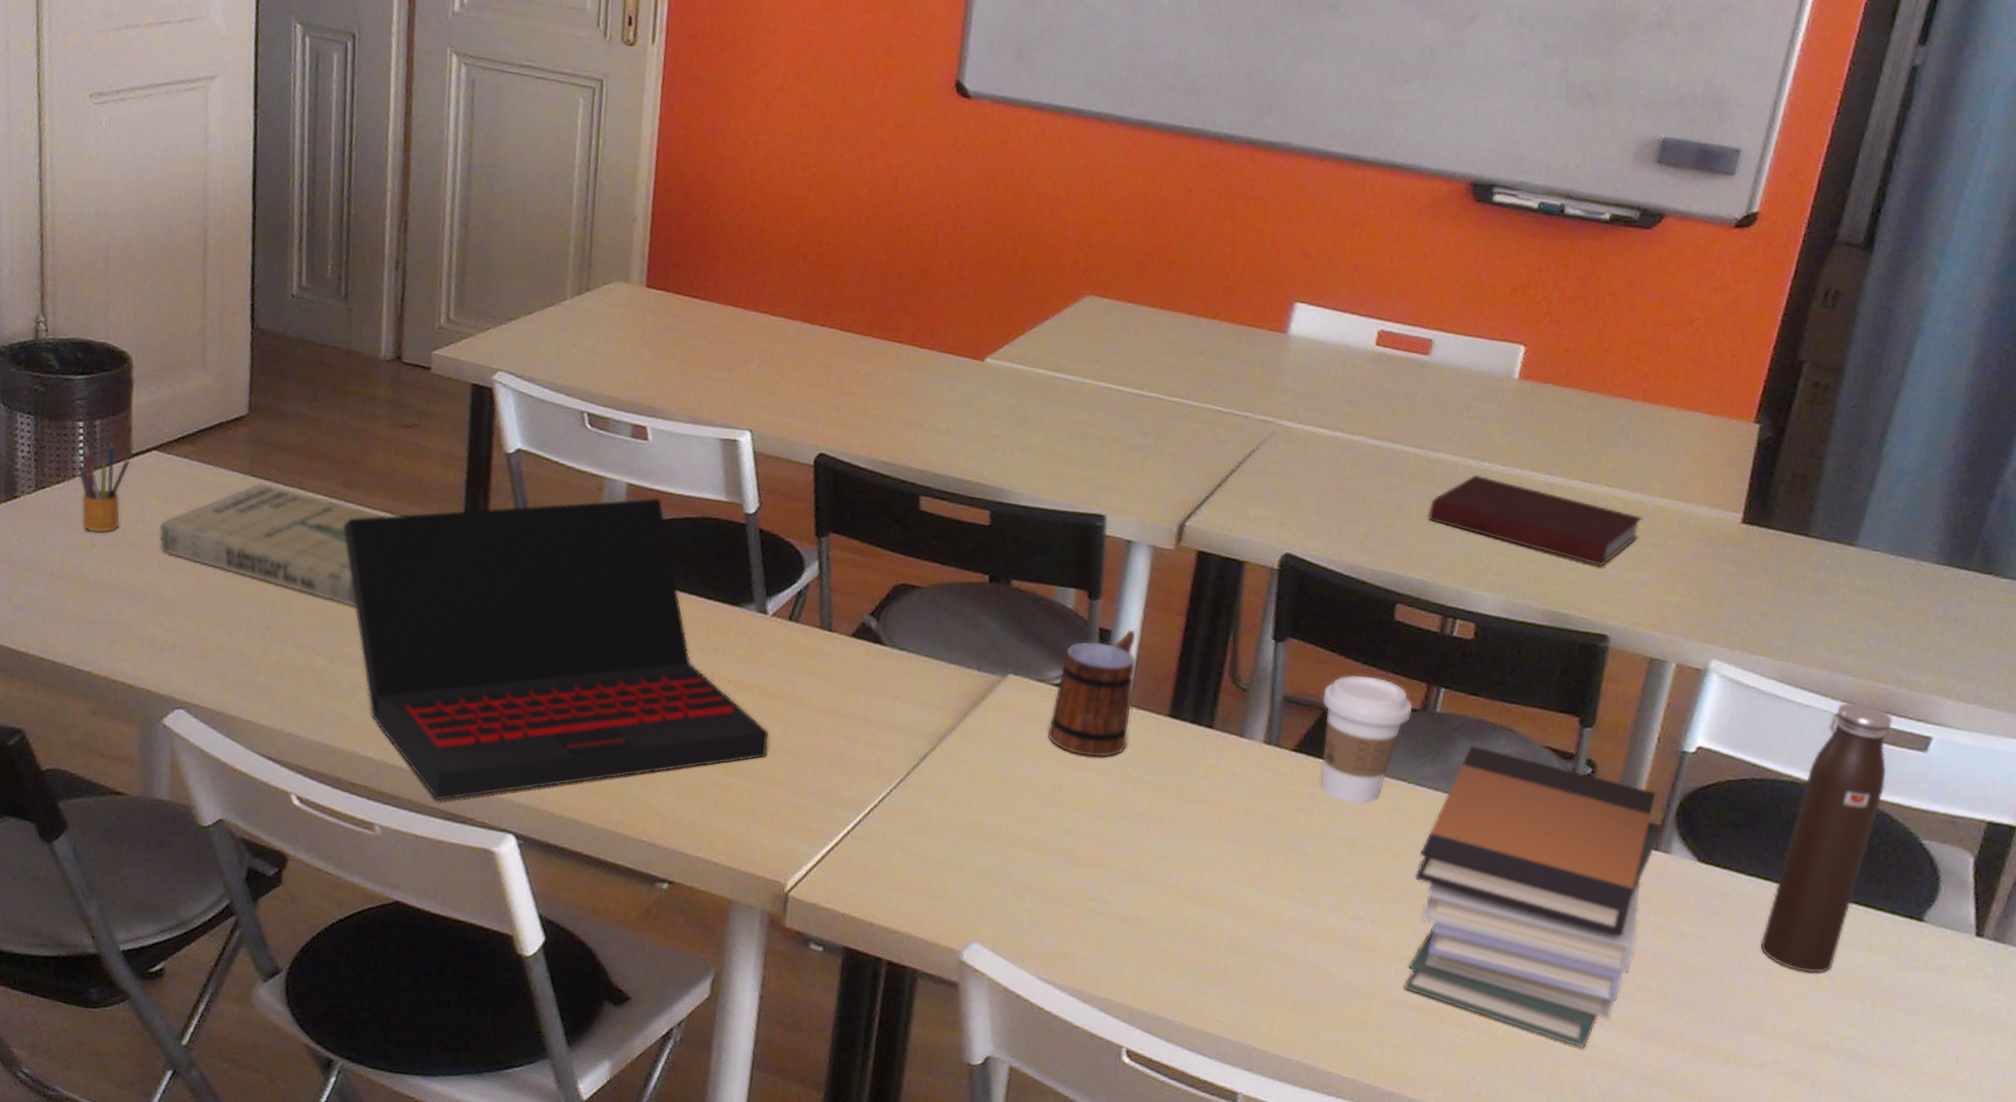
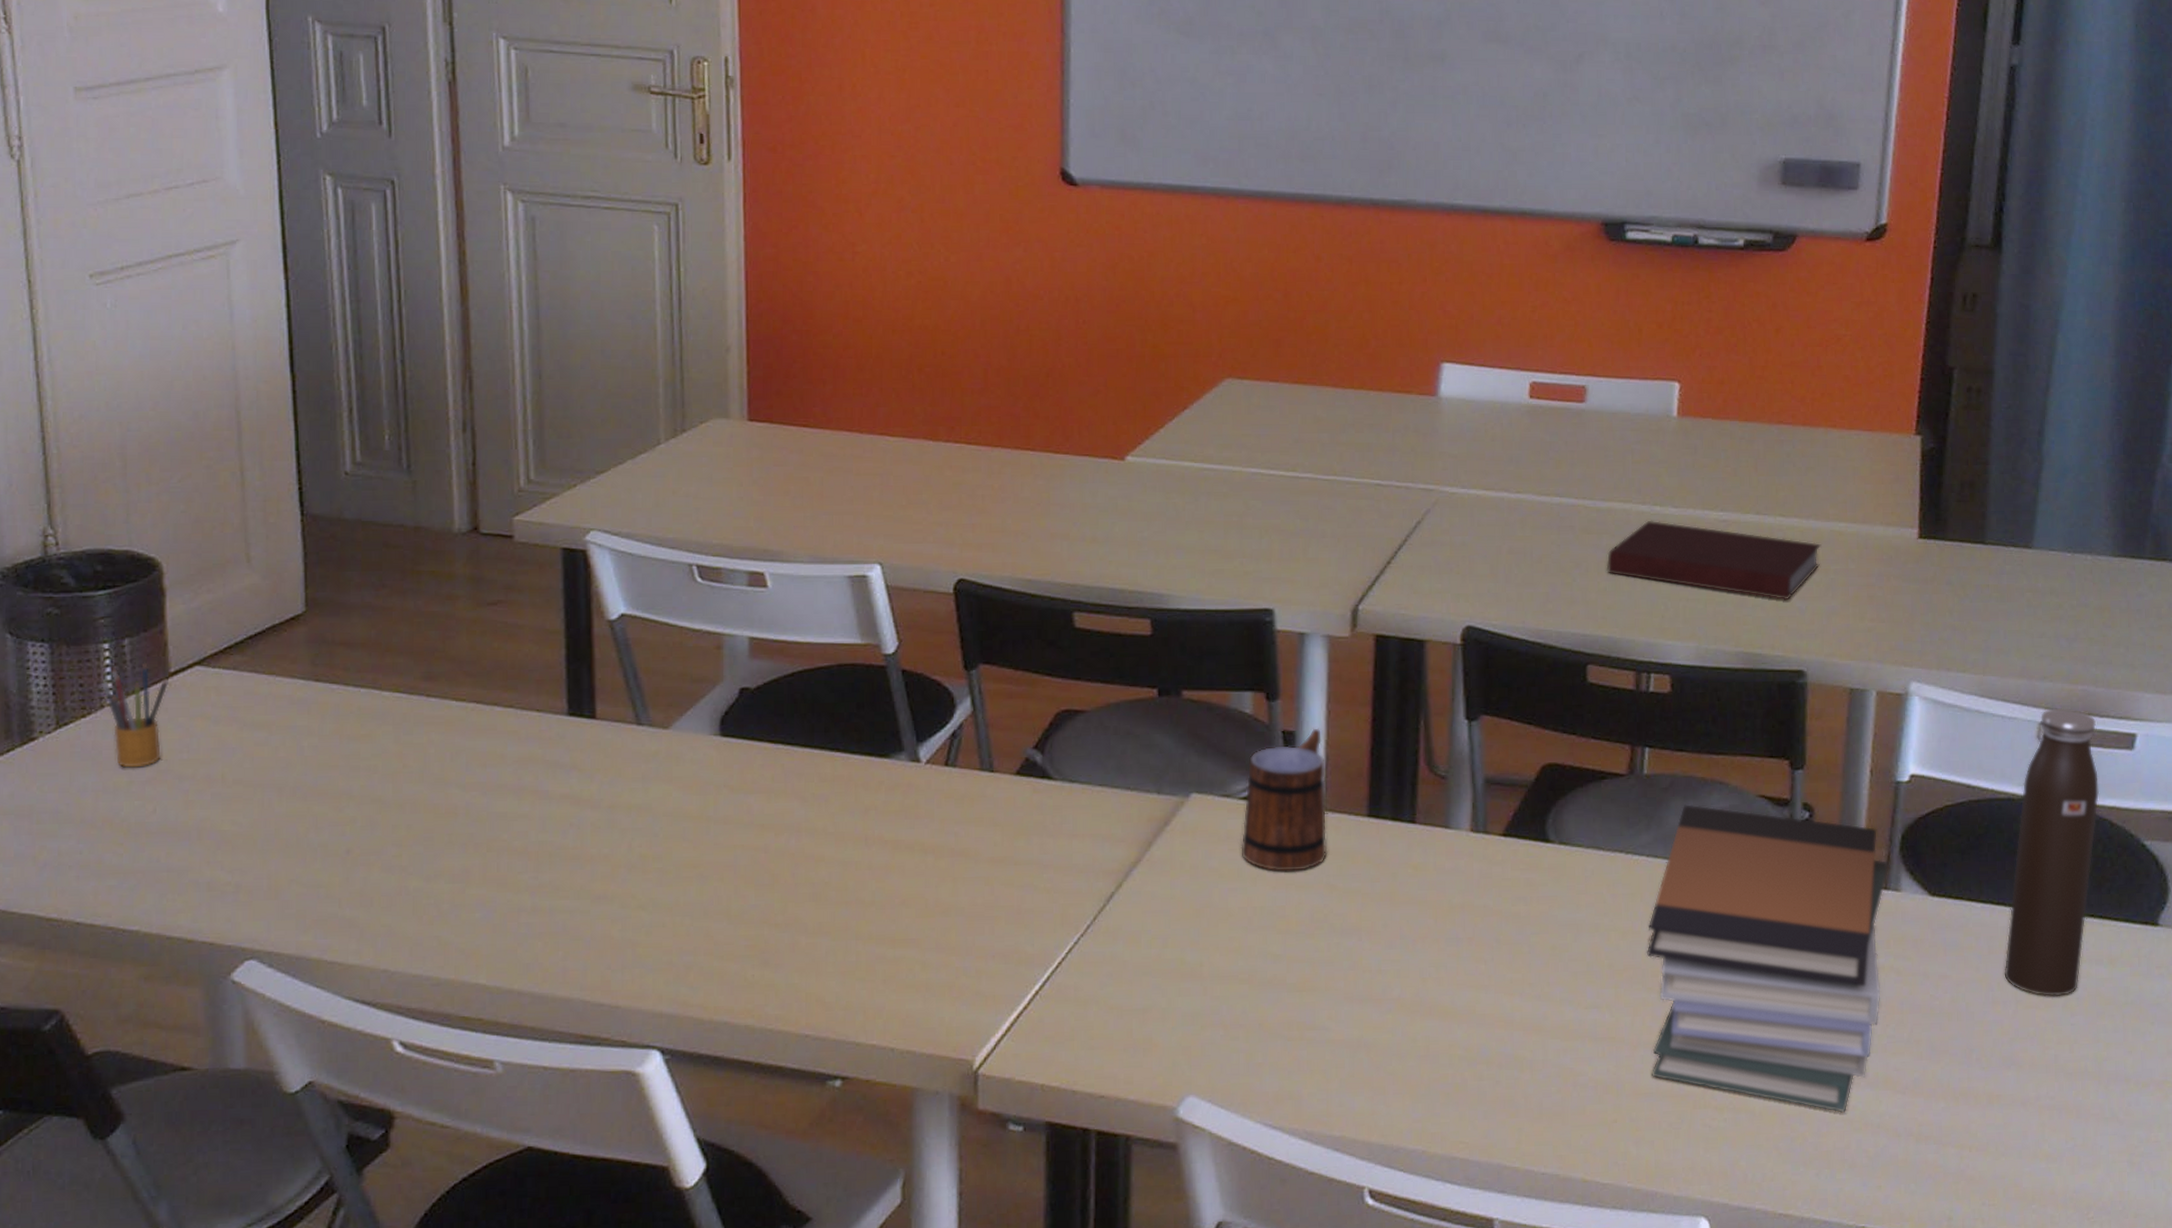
book: present [159,483,387,606] -> none [209,687,478,814]
laptop: present [343,498,769,801] -> none [428,649,936,1024]
coffee cup: present [1320,674,1413,805] -> none [1525,745,1620,884]

